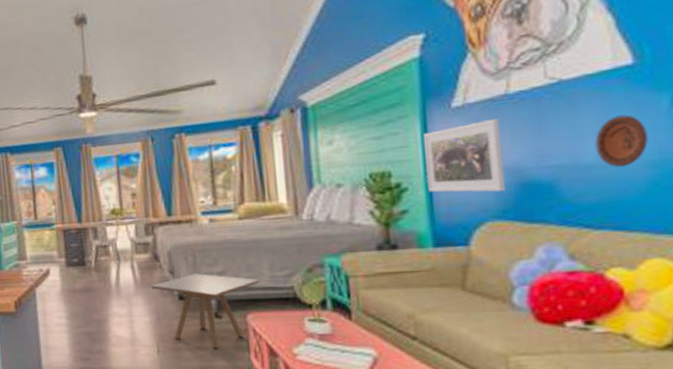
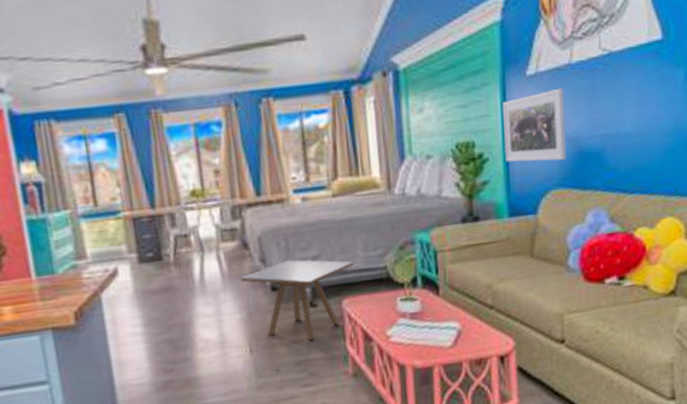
decorative plate: present [595,114,648,167] -> none [632,87,668,136]

